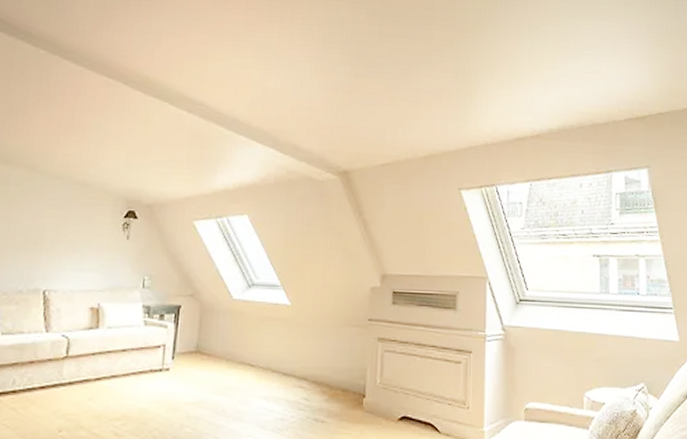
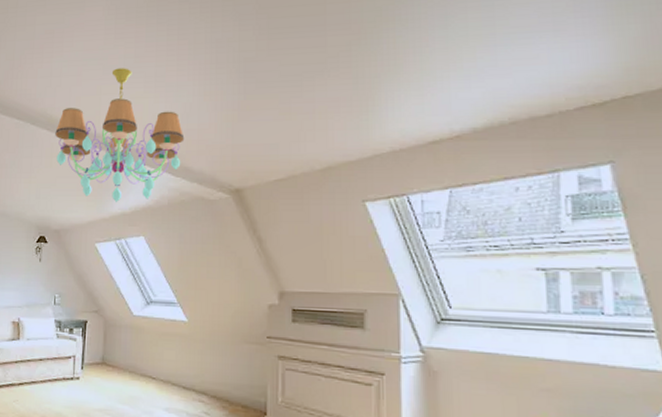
chandelier: none [151,34,295,177] -> present [55,68,185,202]

